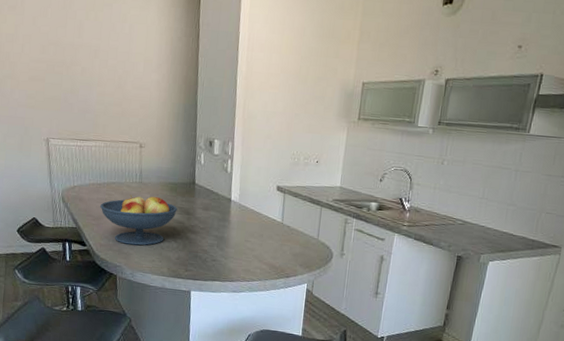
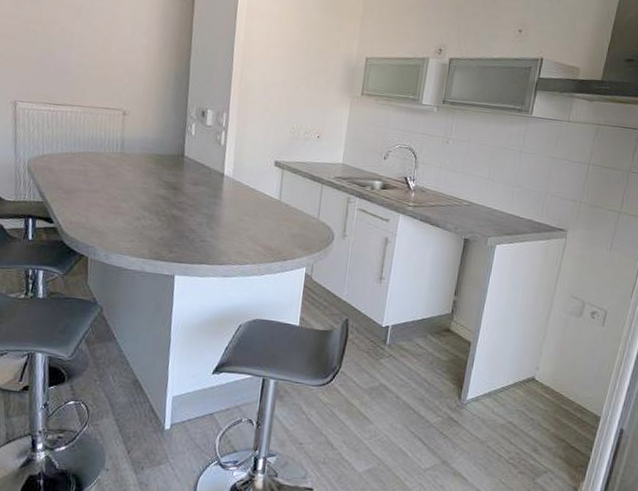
fruit bowl: present [100,195,178,246] -> none [73,166,163,224]

